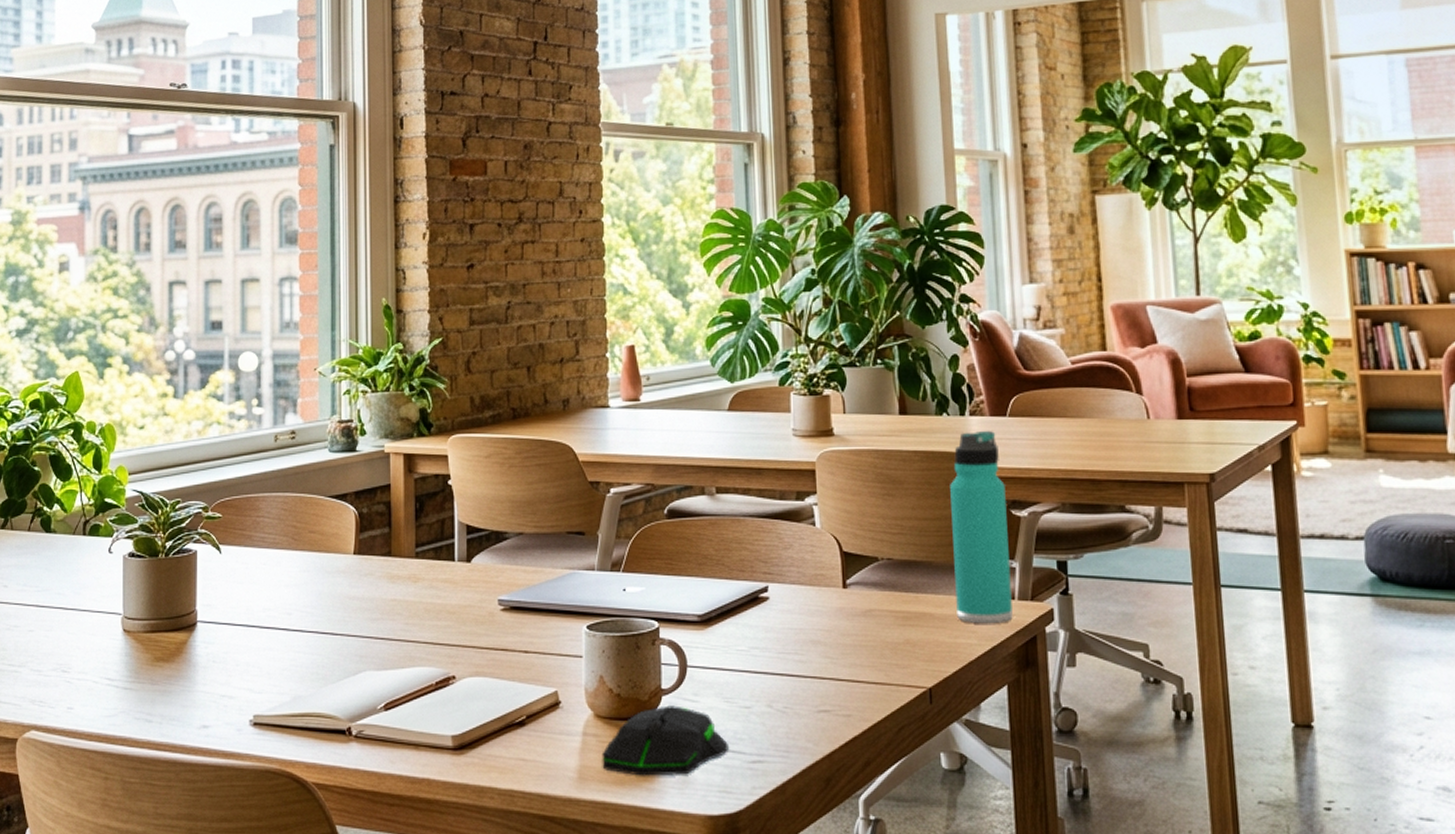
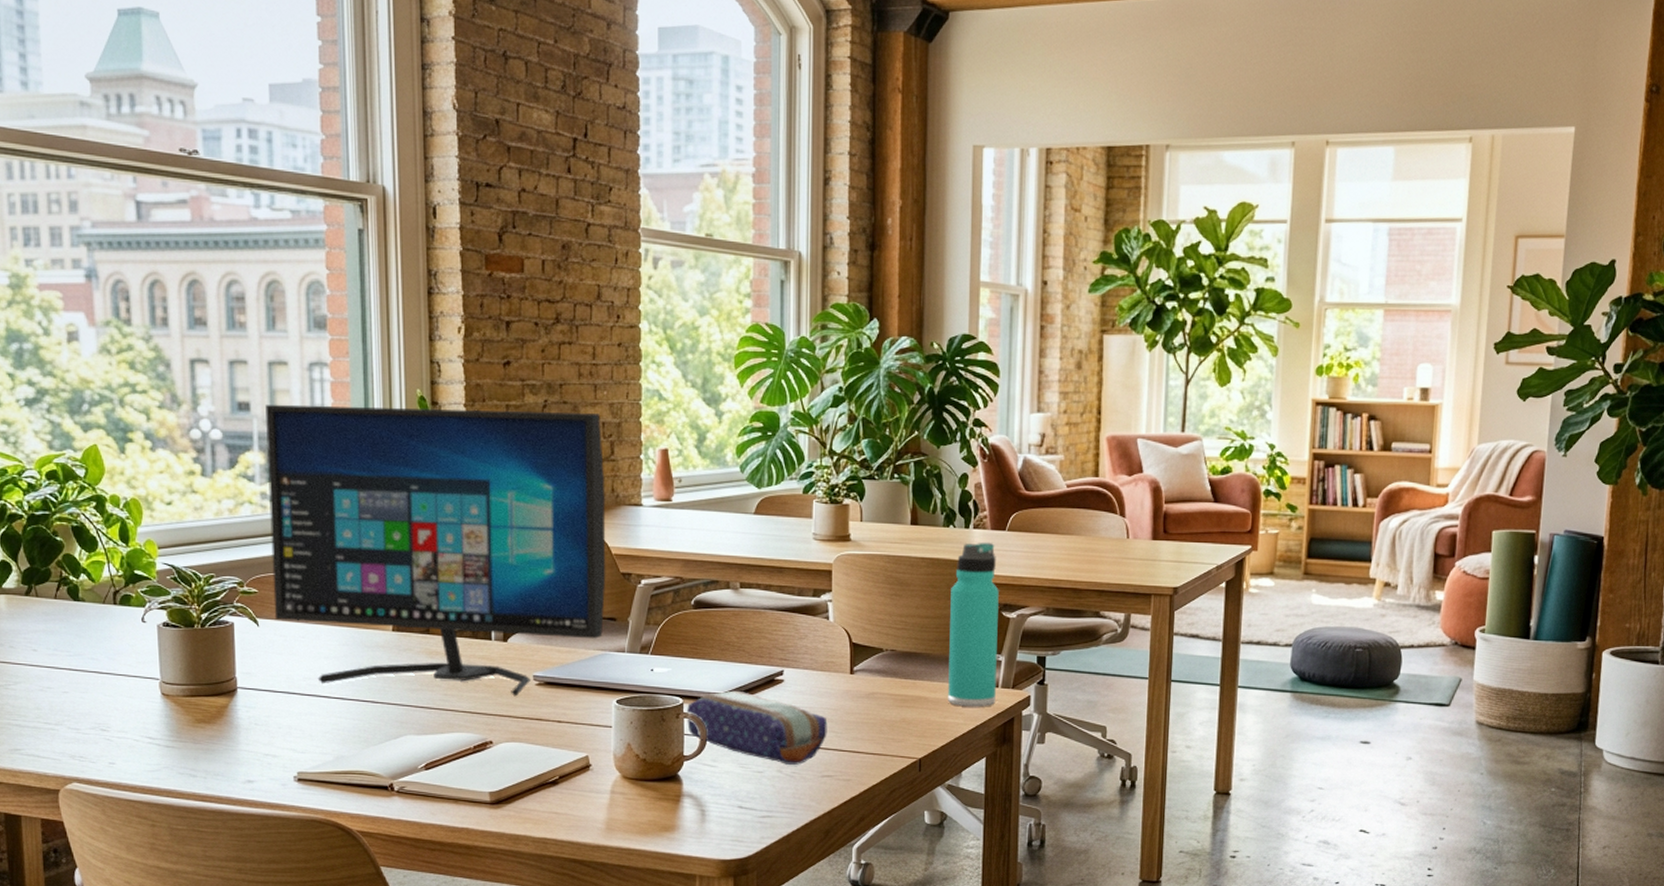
computer monitor: none [236,312,573,624] -> present [265,404,606,697]
computer mouse: present [602,705,728,776] -> none [628,769,741,828]
pencil case: none [664,611,821,698] -> present [687,690,828,765]

